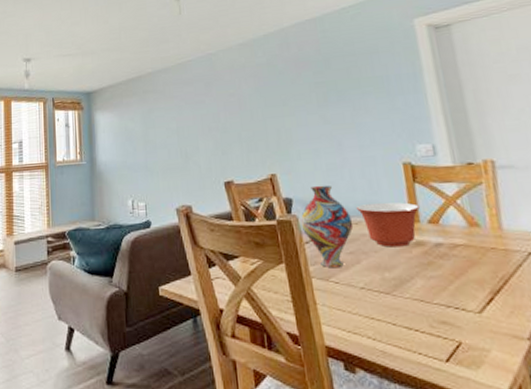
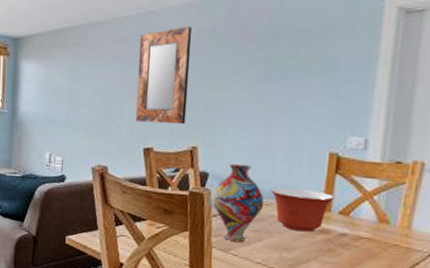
home mirror: none [203,62,260,157] -> present [136,26,192,125]

